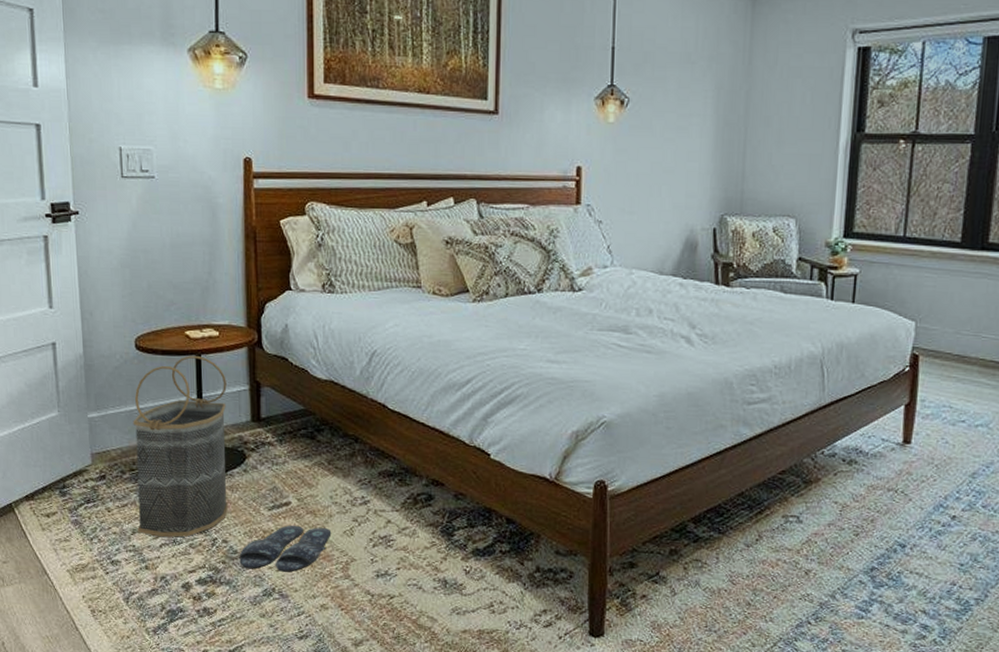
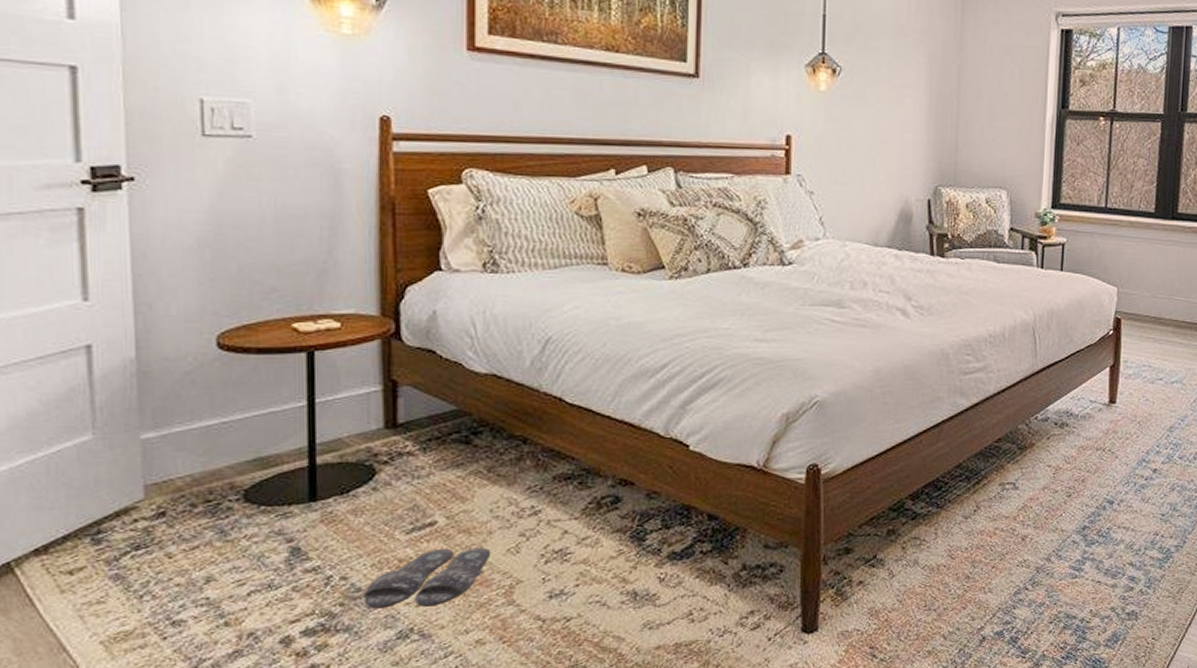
basket: present [133,355,229,538] -> none [210,352,350,583]

